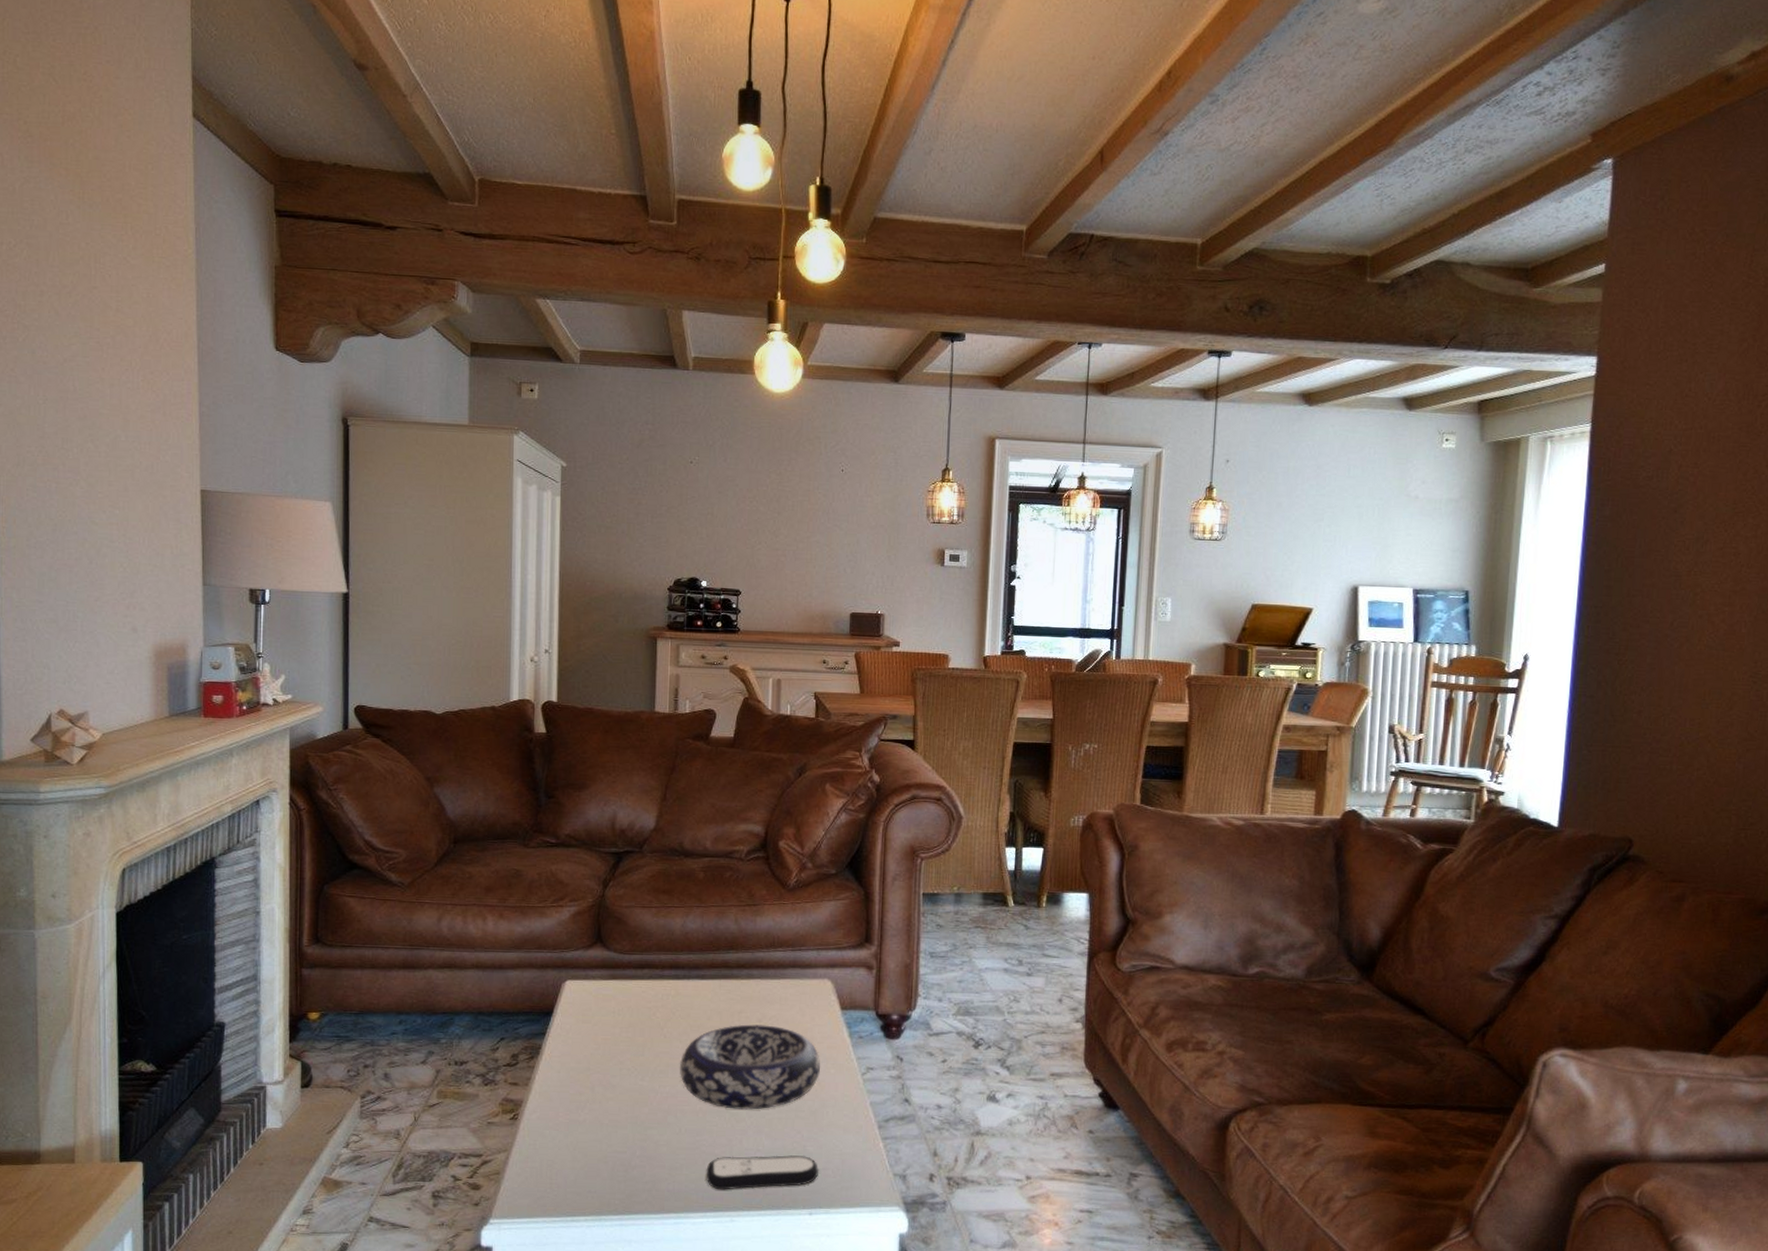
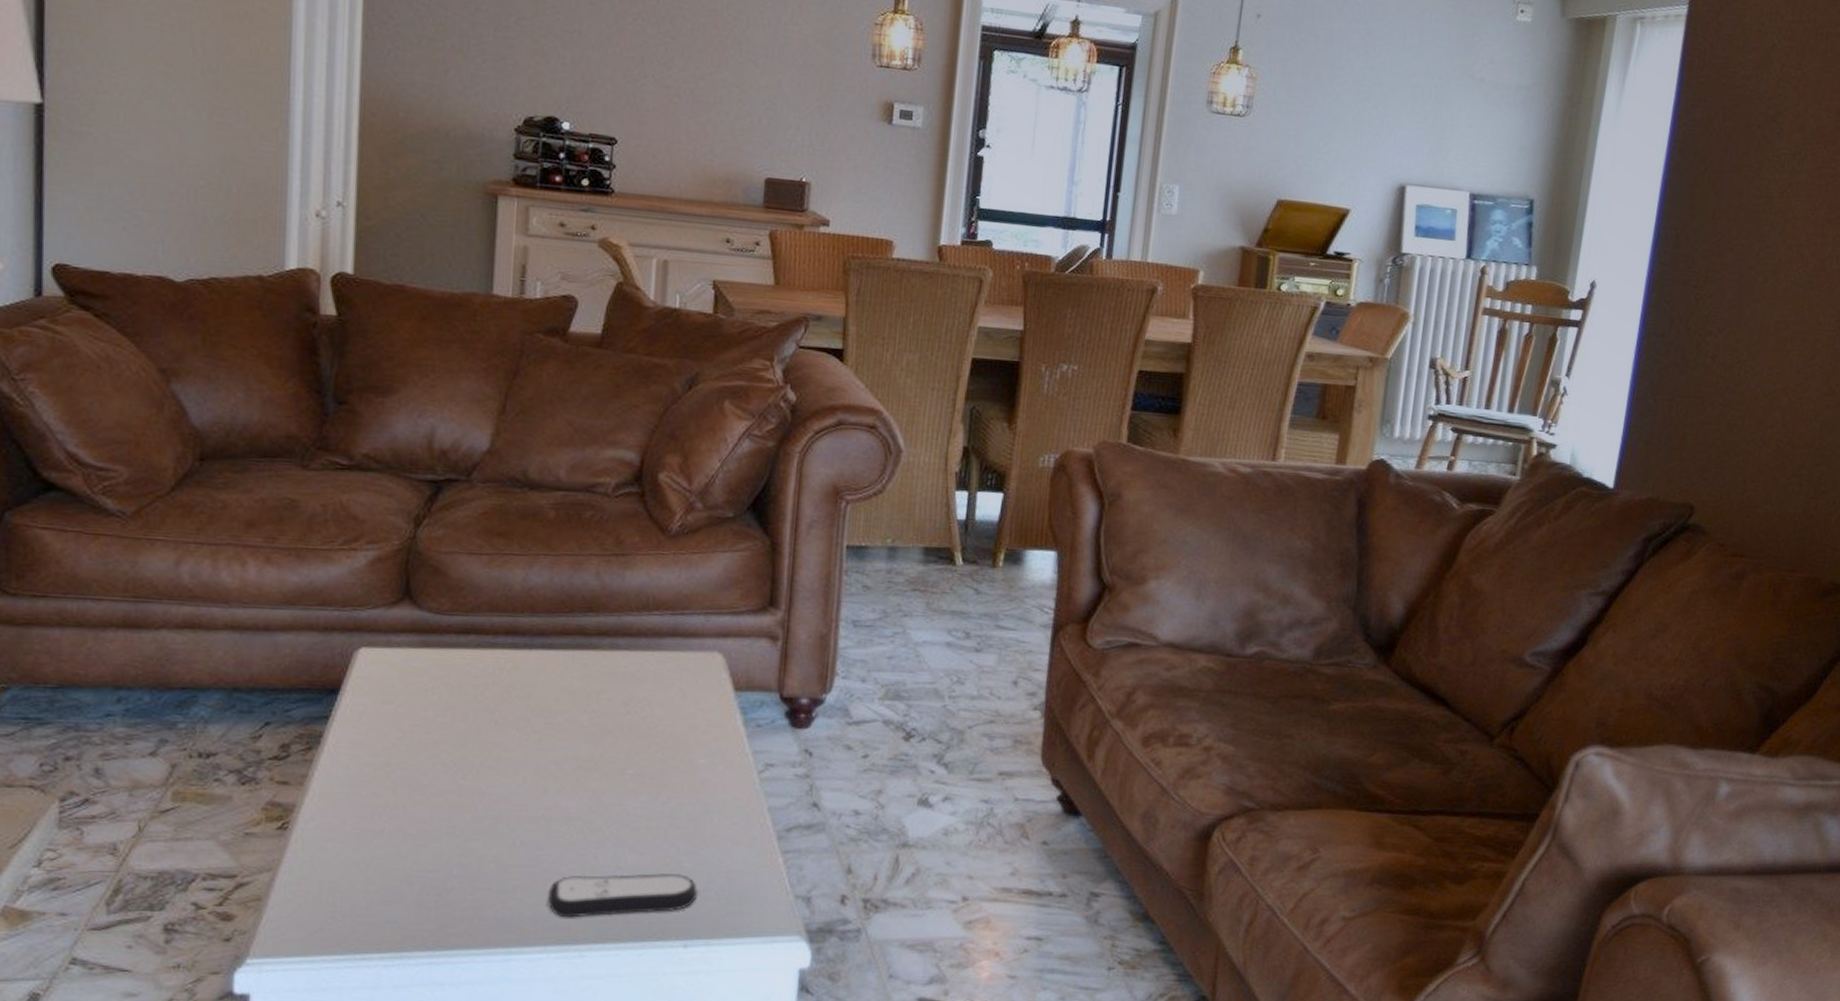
decorative bowl: present [680,1024,820,1110] -> none [515,708,705,817]

